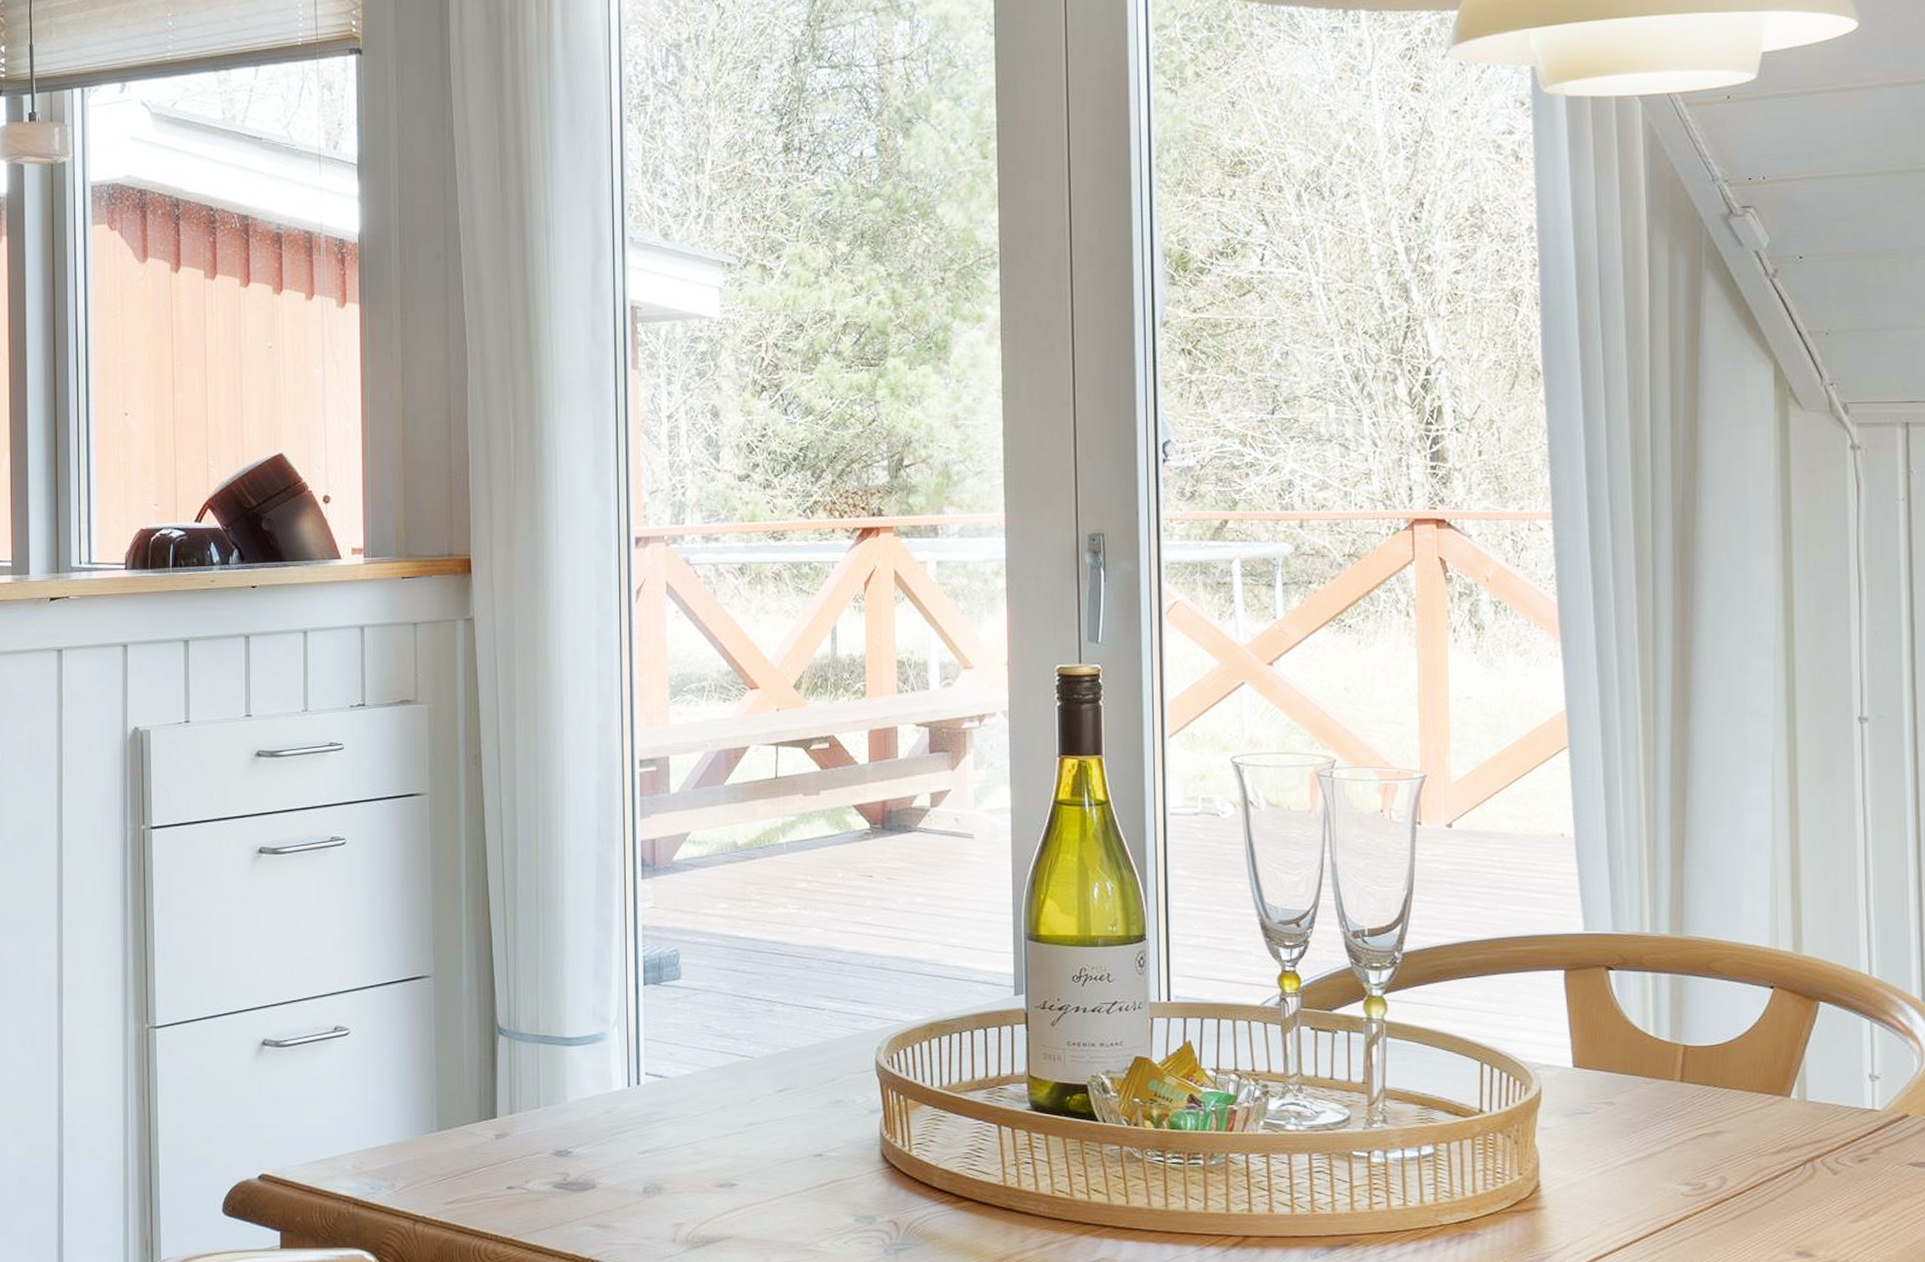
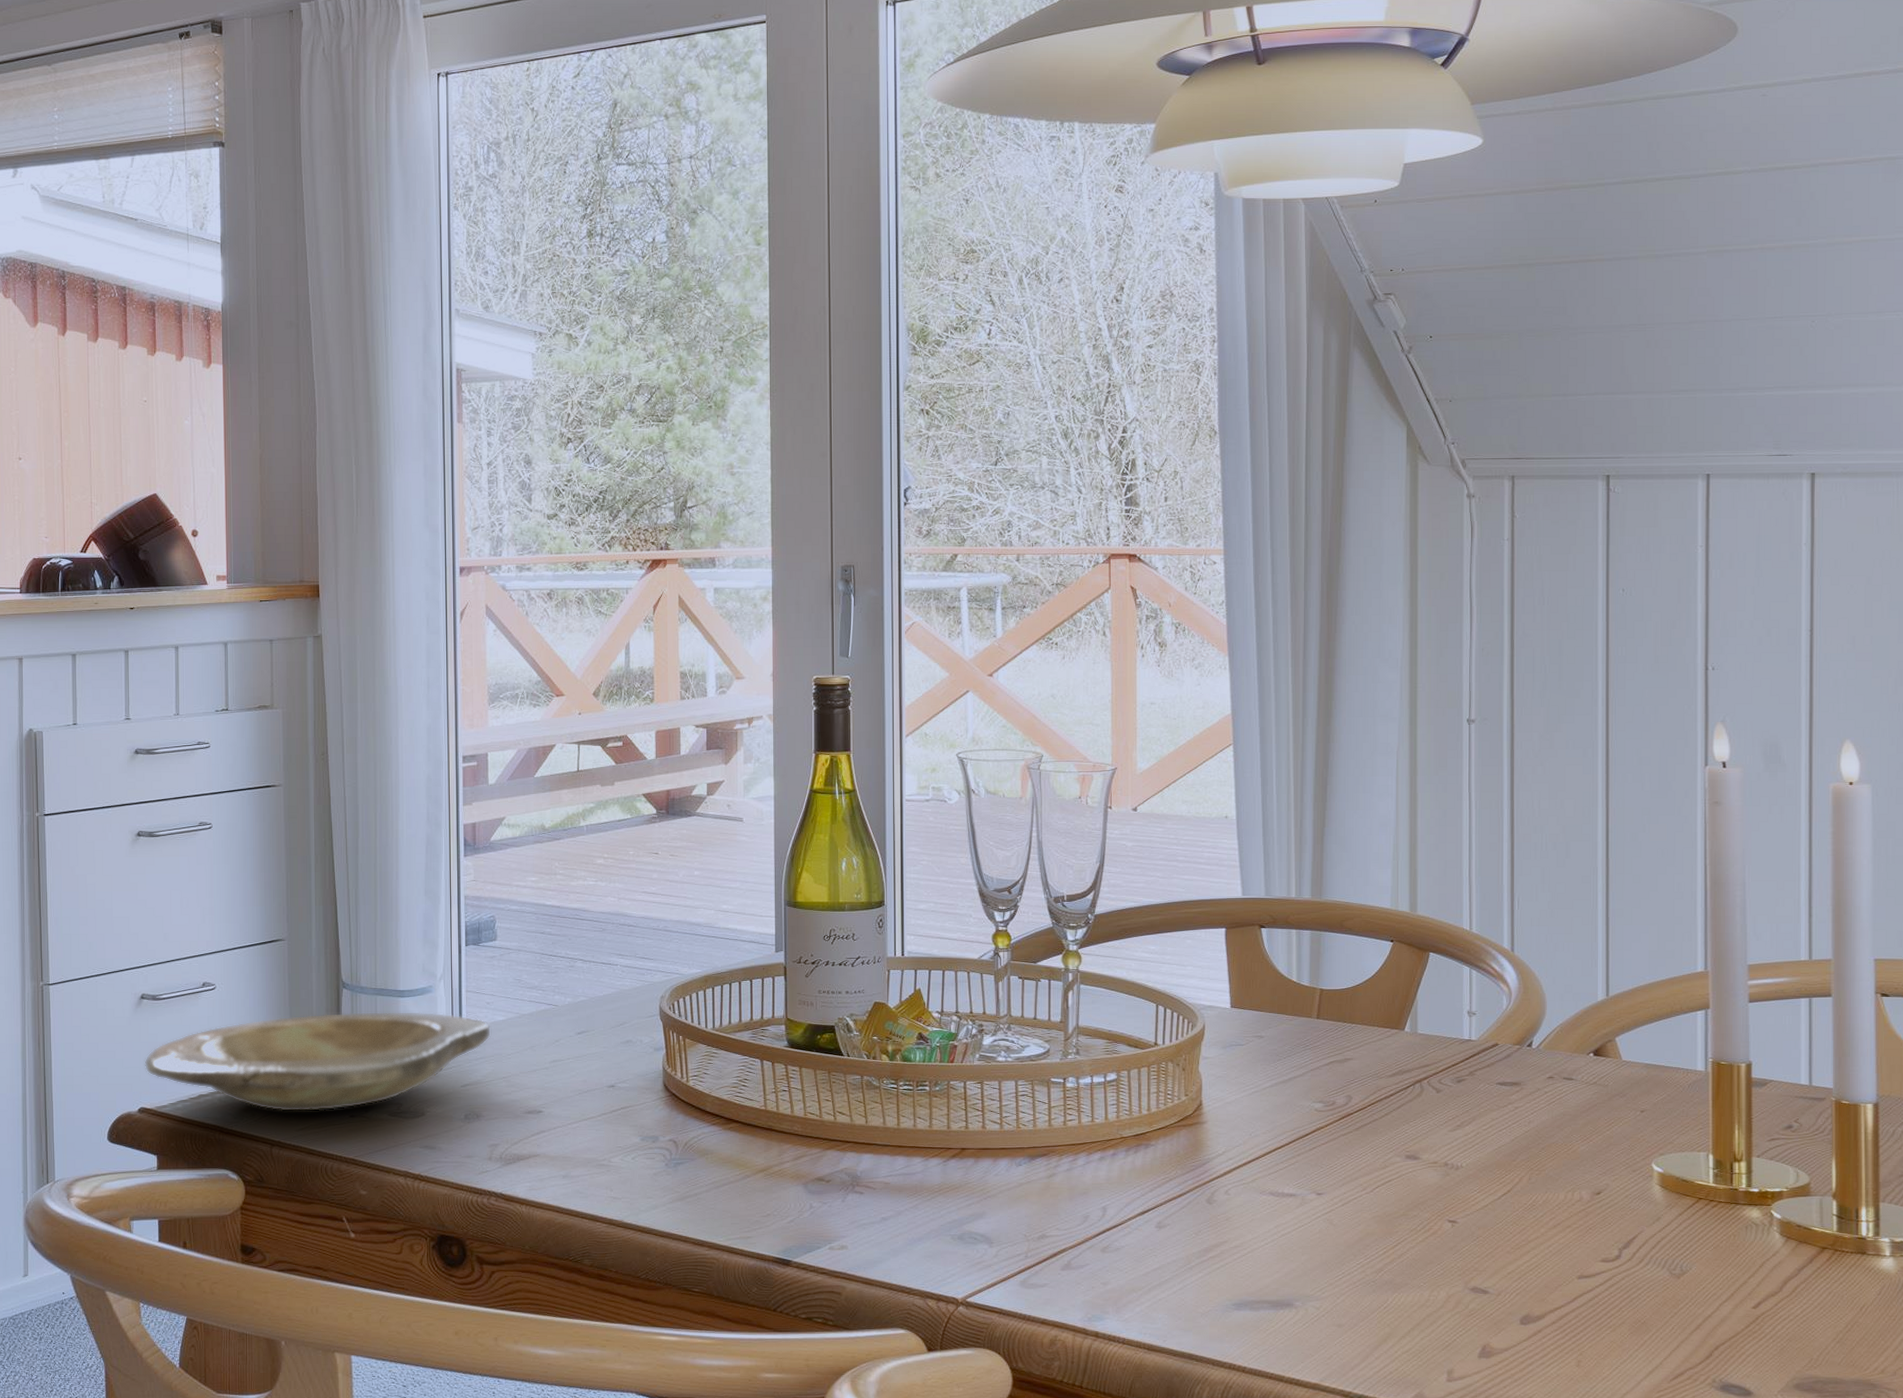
plate: none [265,1062,675,1182] -> present [144,1011,492,1112]

